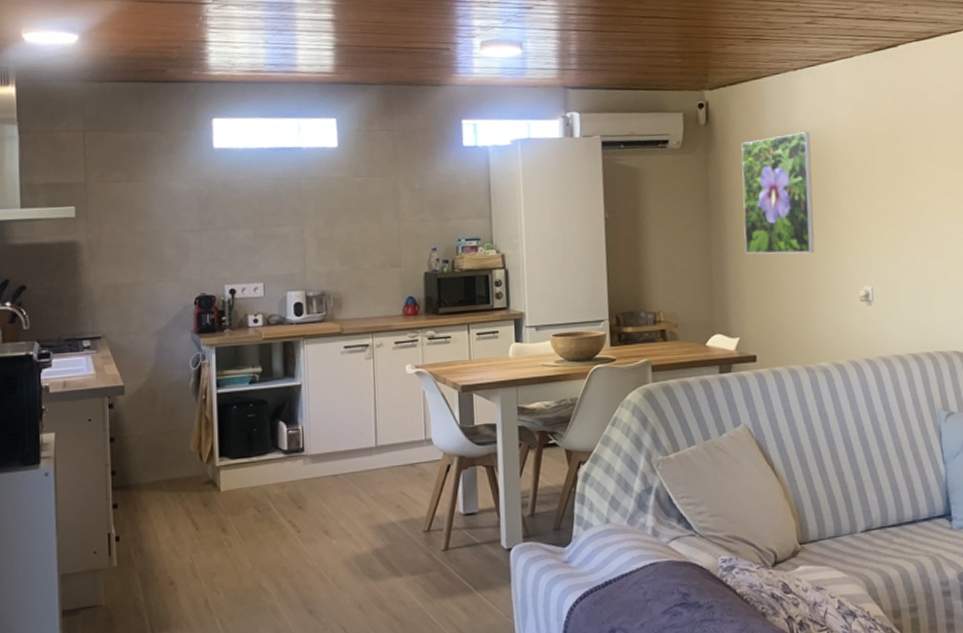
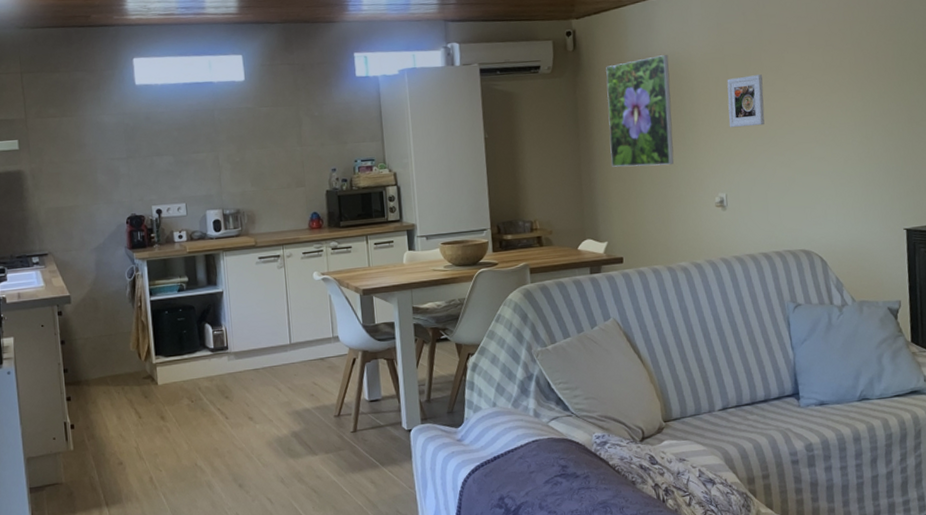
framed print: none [874,156,915,214] -> present [727,74,765,128]

